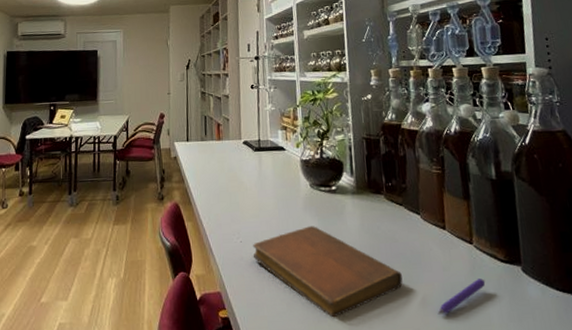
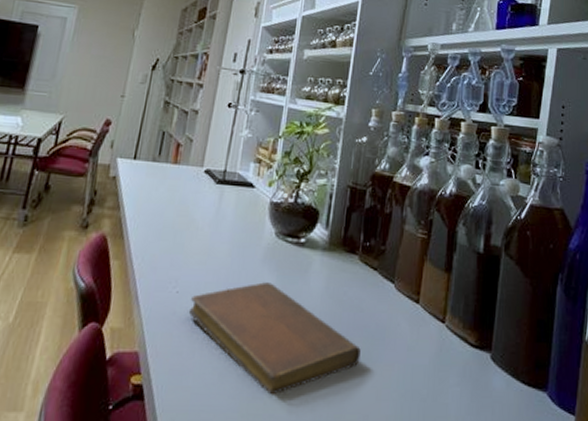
pen: present [437,279,486,315] -> none [391,363,450,401]

